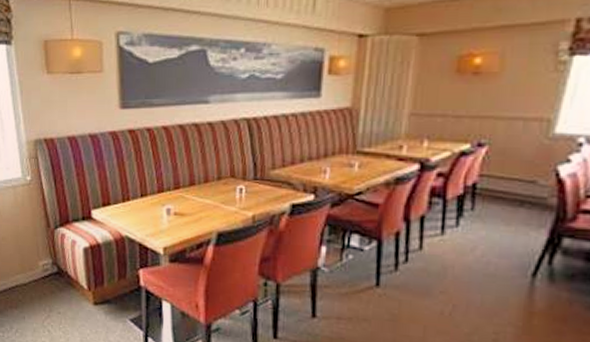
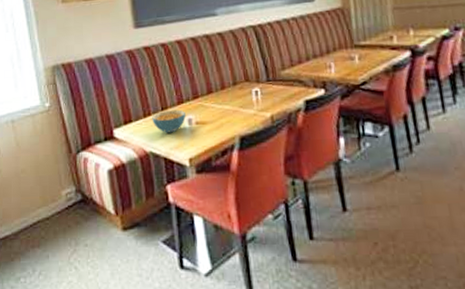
cereal bowl: none [130,197,165,221] -> present [152,109,186,133]

